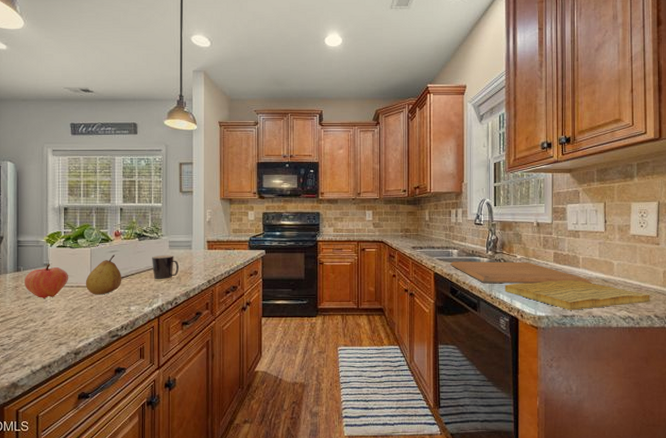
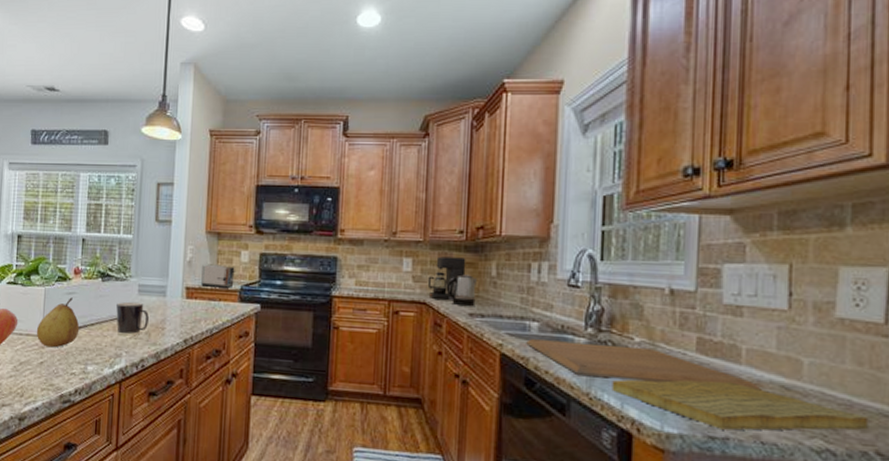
toaster: none [218,223,245,241] -> present [200,264,236,289]
coffee maker: none [383,209,409,239] -> present [427,256,466,301]
kettle: none [396,220,416,241] -> present [446,274,477,306]

